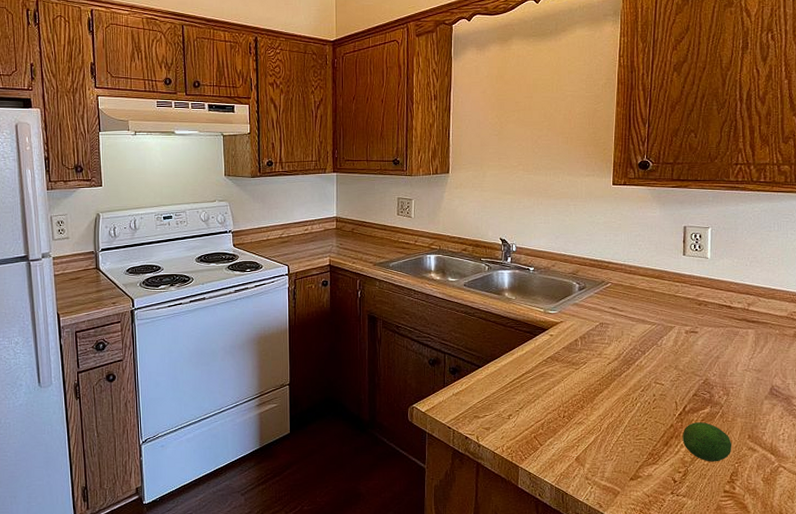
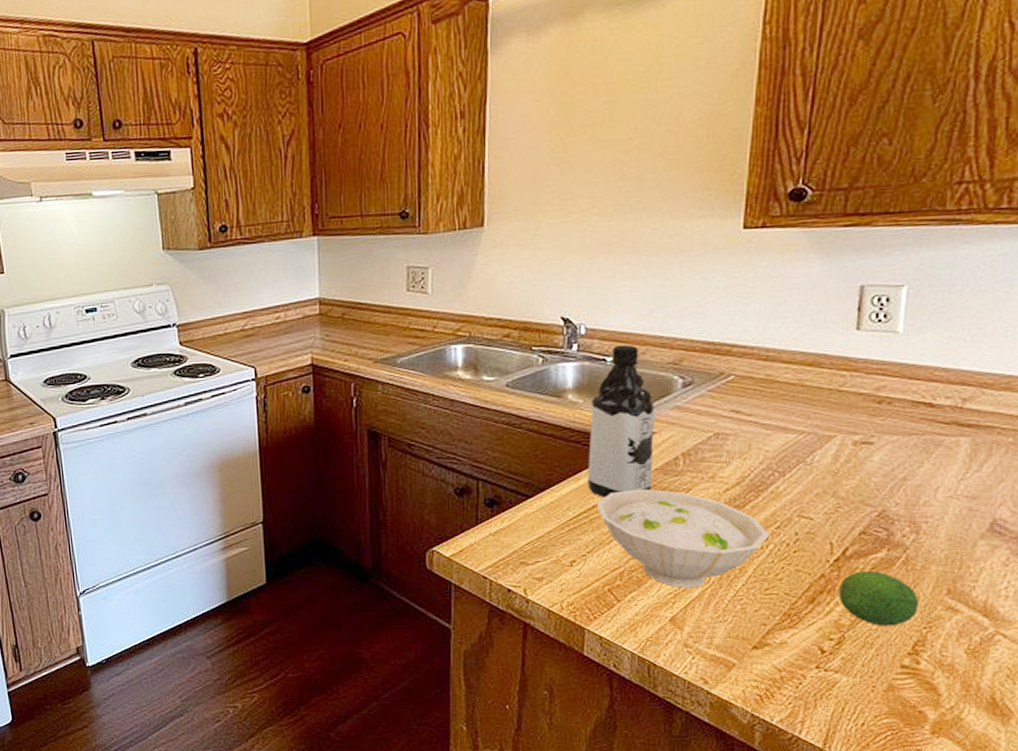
water bottle: none [519,259,562,369] -> present [588,344,655,498]
bowl: none [525,362,637,435] -> present [596,488,769,588]

